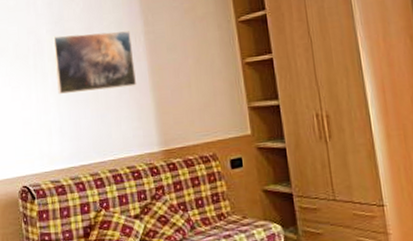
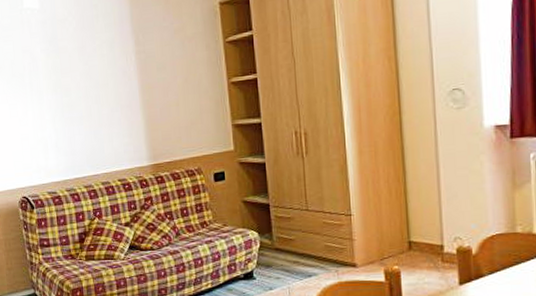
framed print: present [51,31,137,94] -> none [46,50,128,111]

